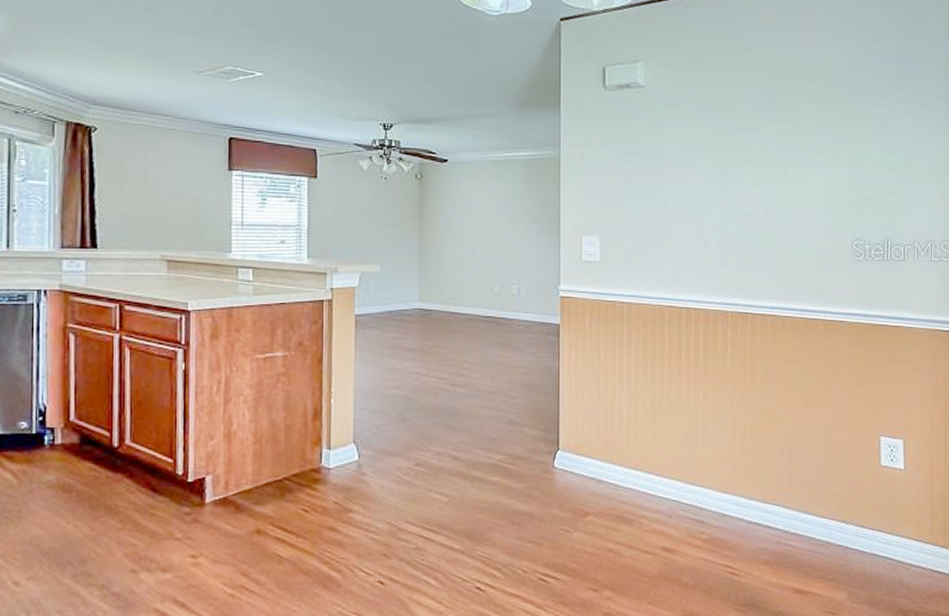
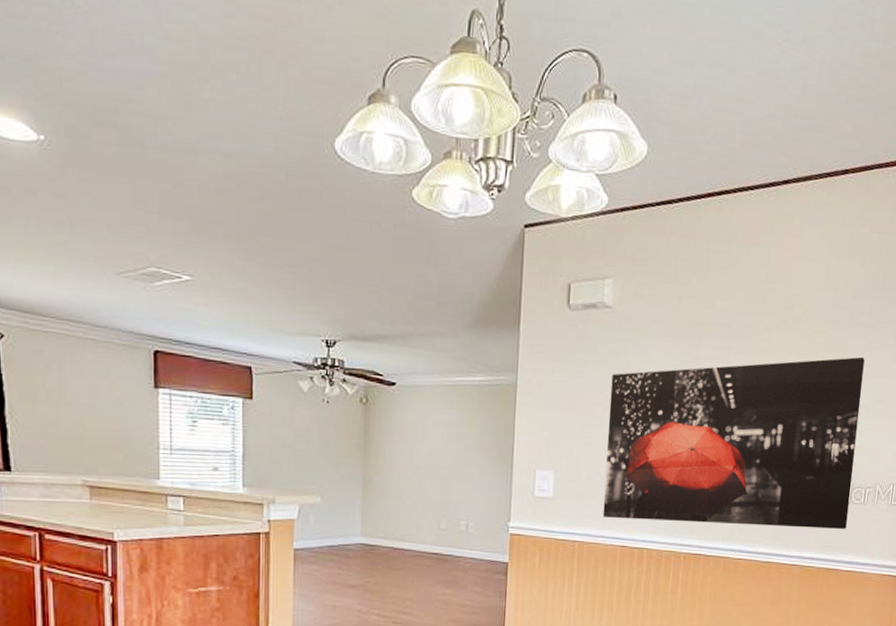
wall art: none [648,123,890,286] -> present [602,356,865,530]

